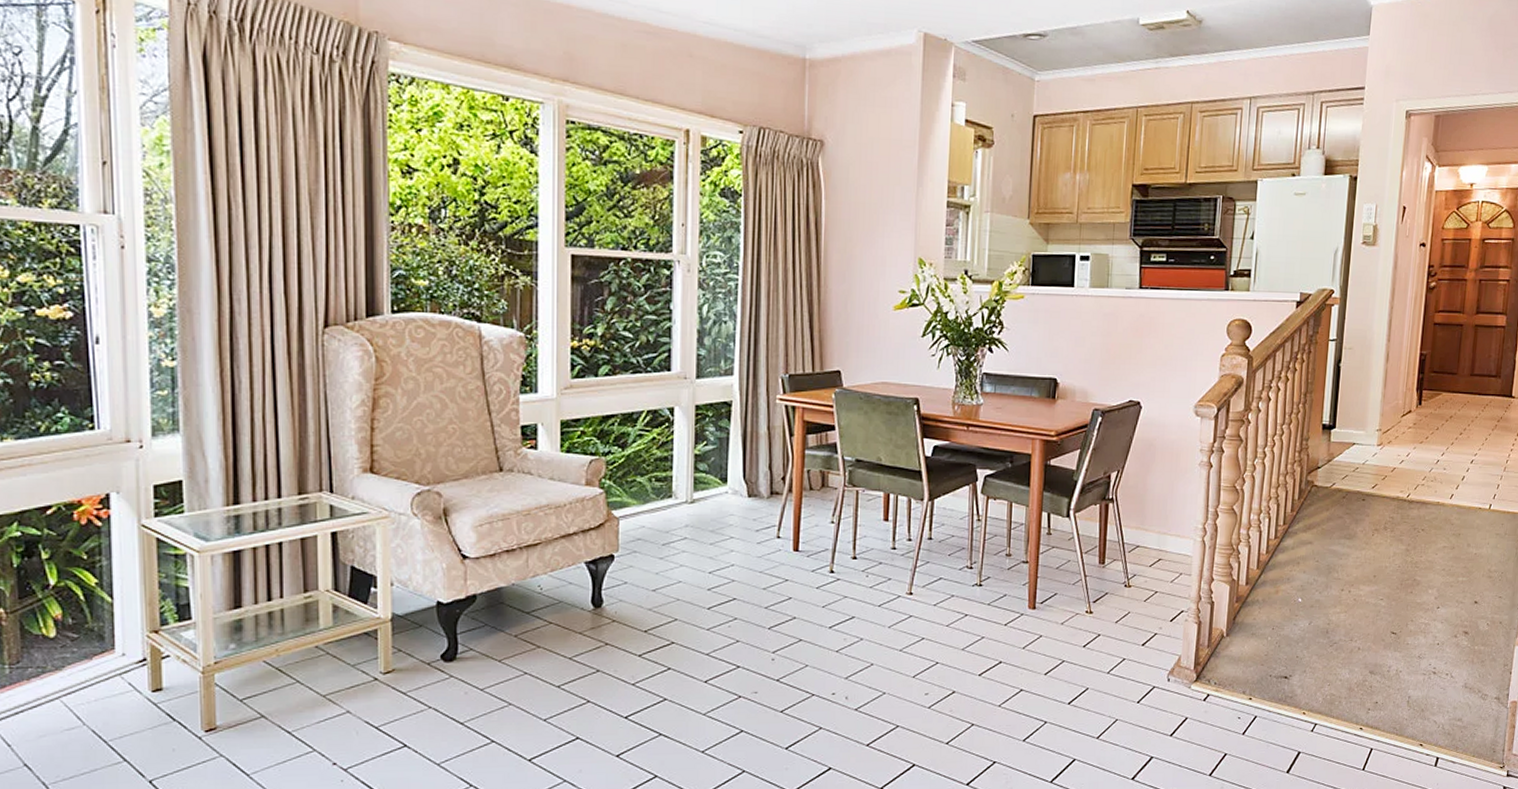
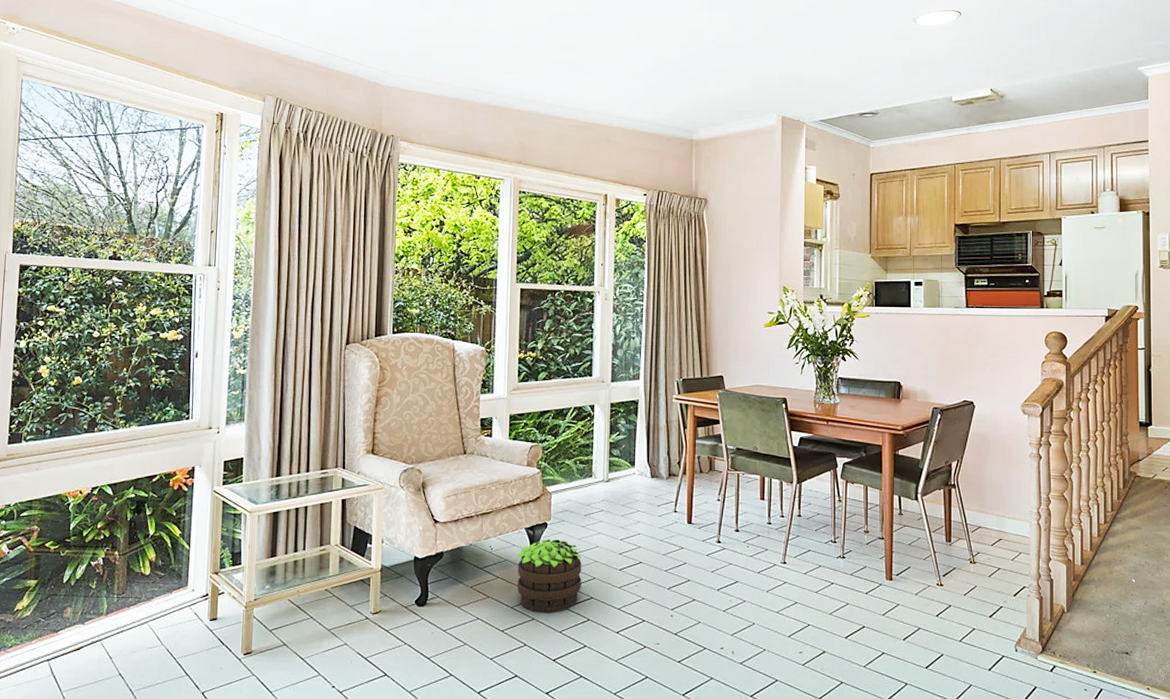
potted plant: none [574,575,660,663] -> present [516,539,582,613]

